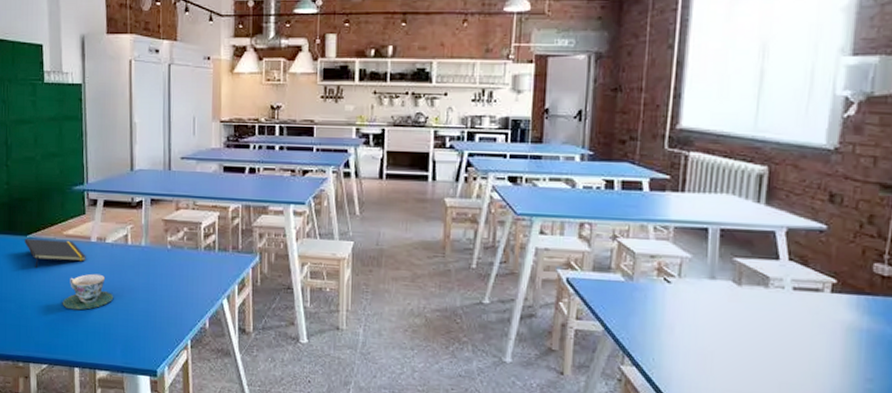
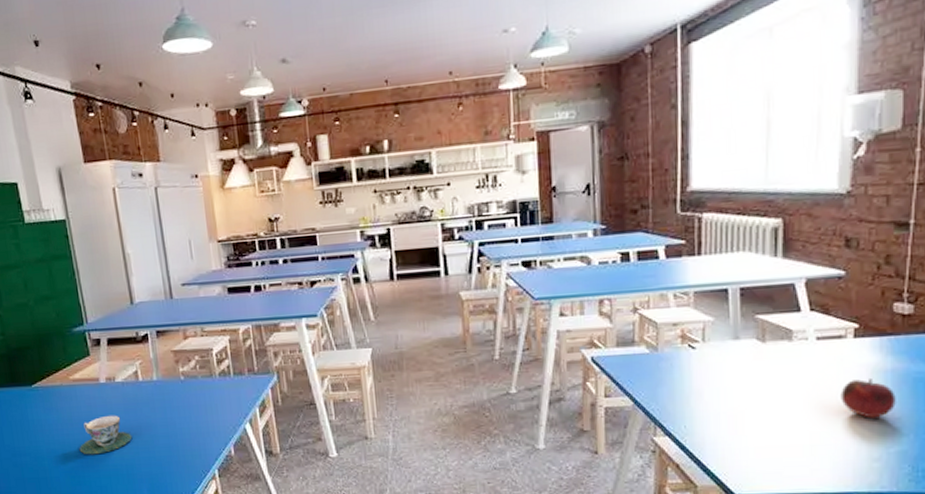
notepad: present [25,238,86,269] -> none [30,385,98,419]
fruit: none [813,335,869,377] -> present [840,379,896,419]

